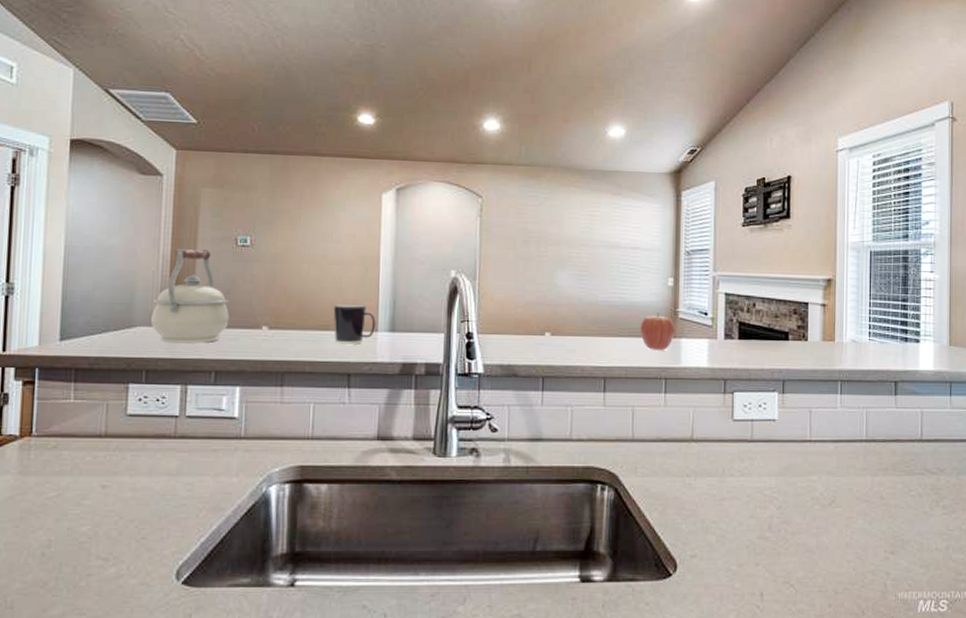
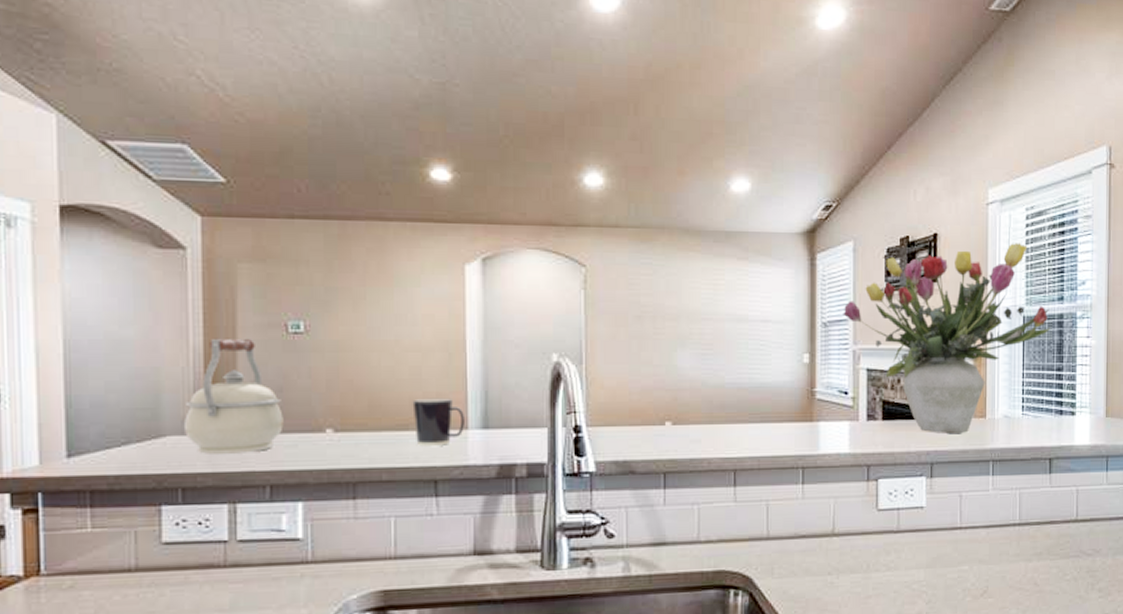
fruit: present [640,312,675,351] -> none [773,394,812,437]
flower arrangement: none [704,186,896,355] -> present [843,243,1051,434]

